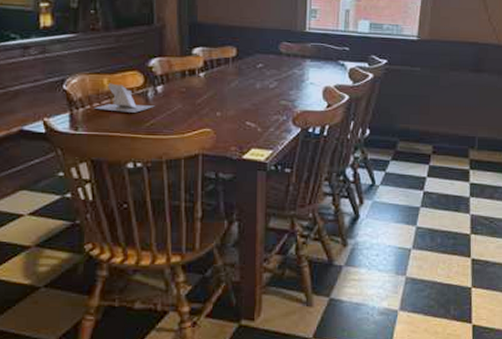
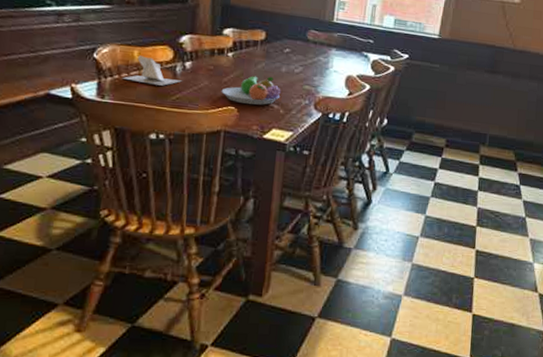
fruit bowl: none [195,94,257,125] -> present [221,76,281,105]

